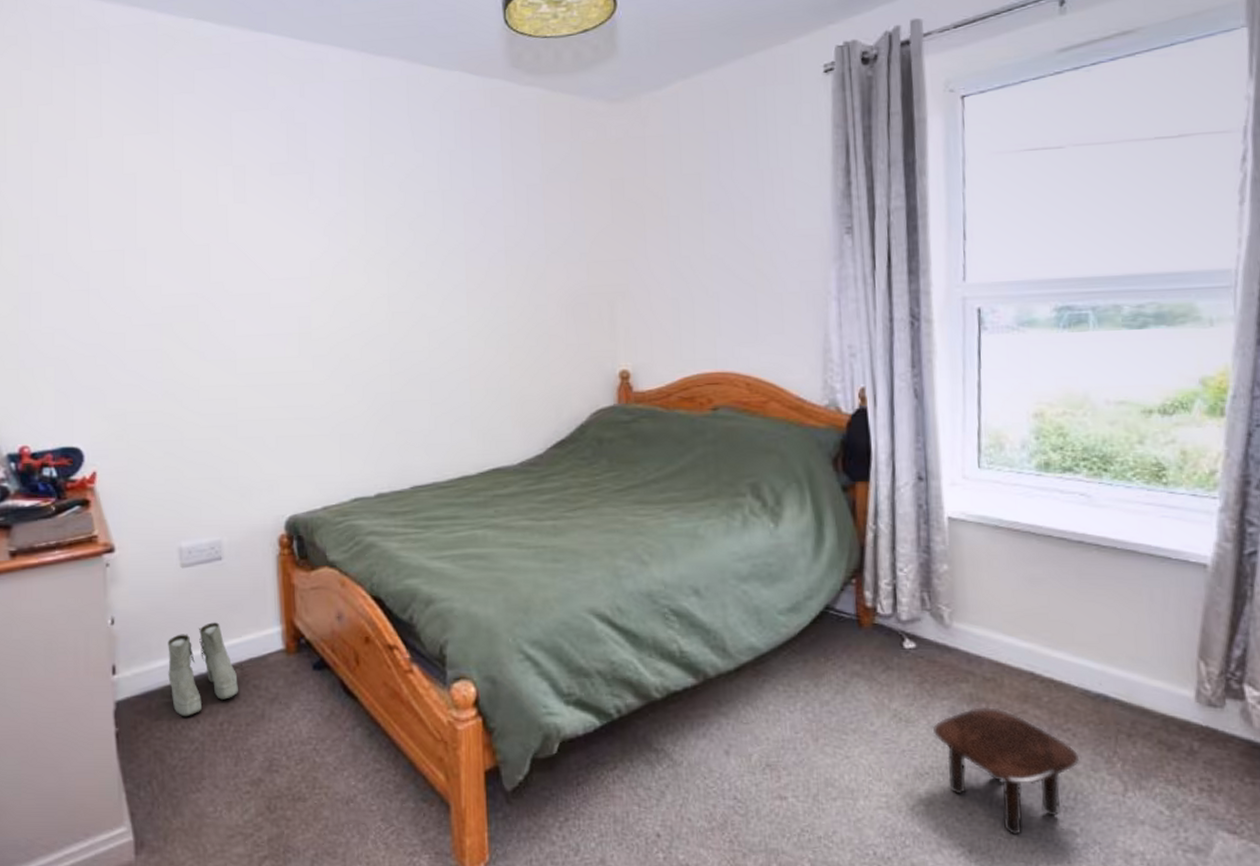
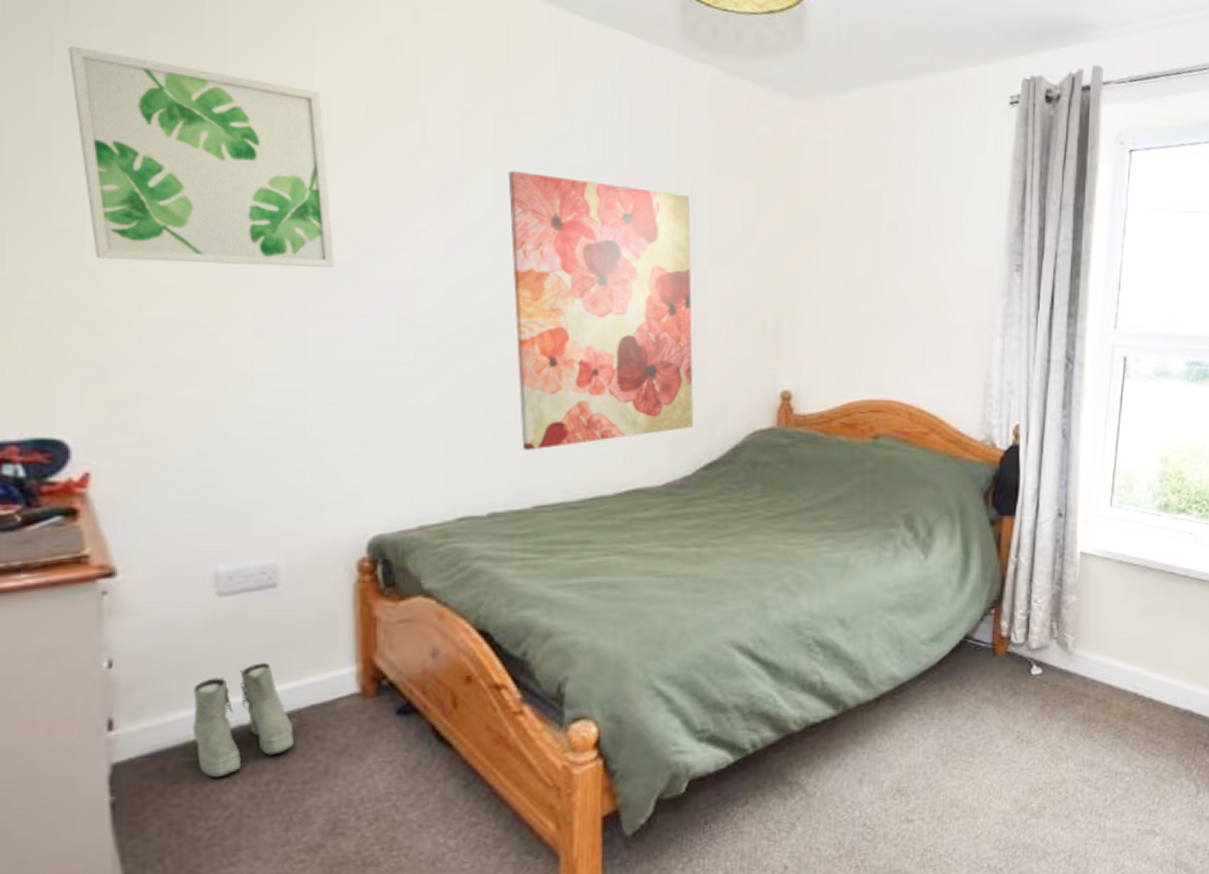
wall art: none [76,155,253,309] -> present [68,45,335,268]
wall art: none [376,201,543,438] -> present [508,170,694,450]
side table: present [933,706,1080,835] -> none [1050,725,1166,838]

